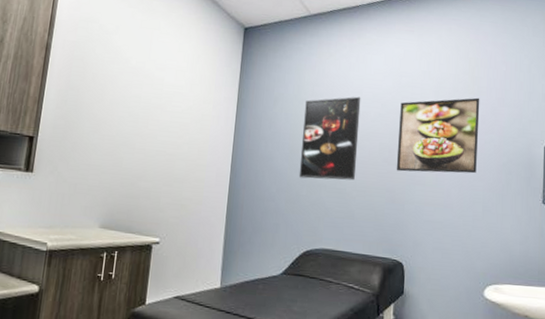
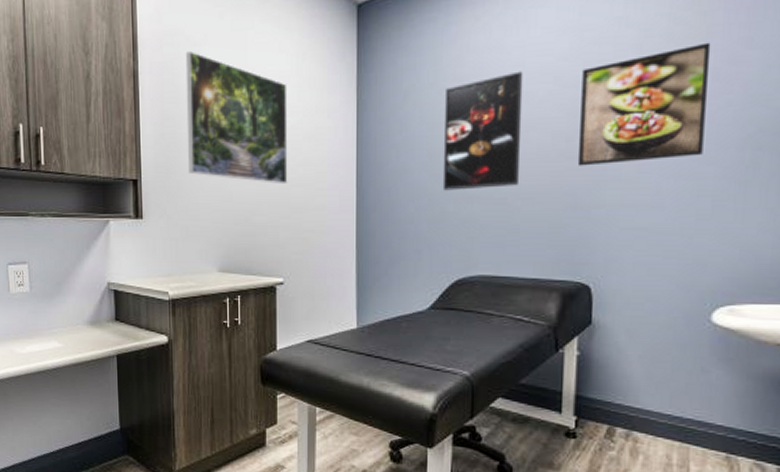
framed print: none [84,36,183,158] -> present [185,50,288,185]

